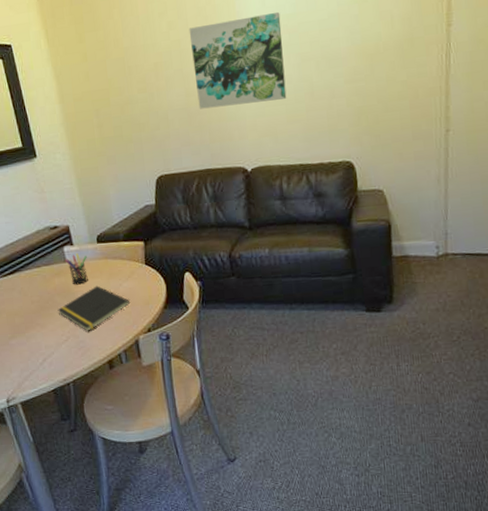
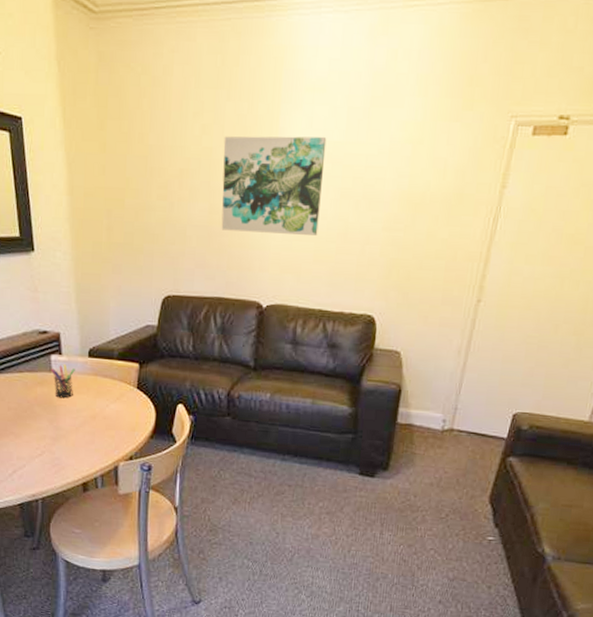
notepad: present [57,285,130,331] -> none [35,402,114,449]

